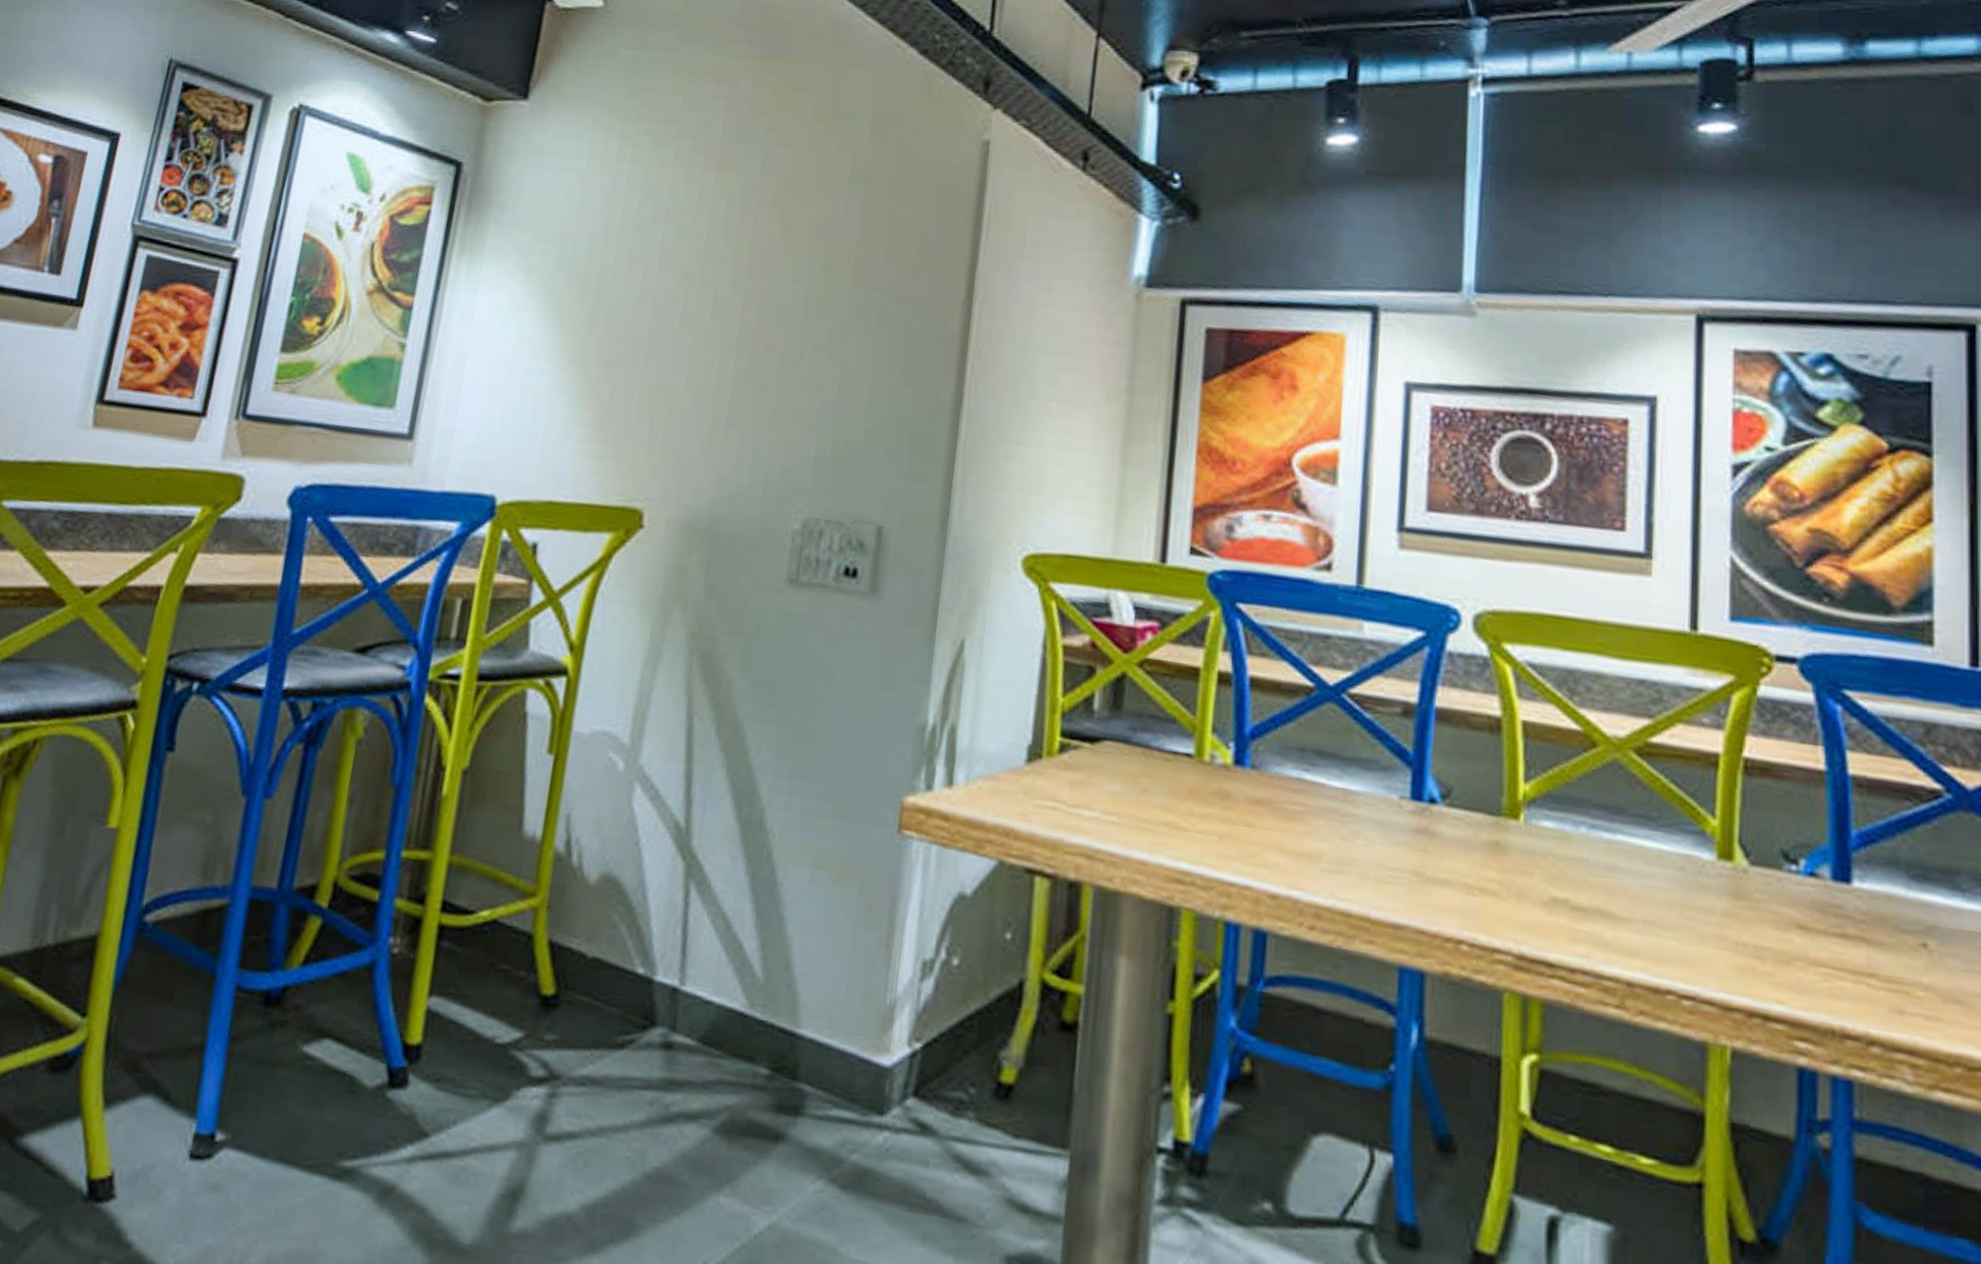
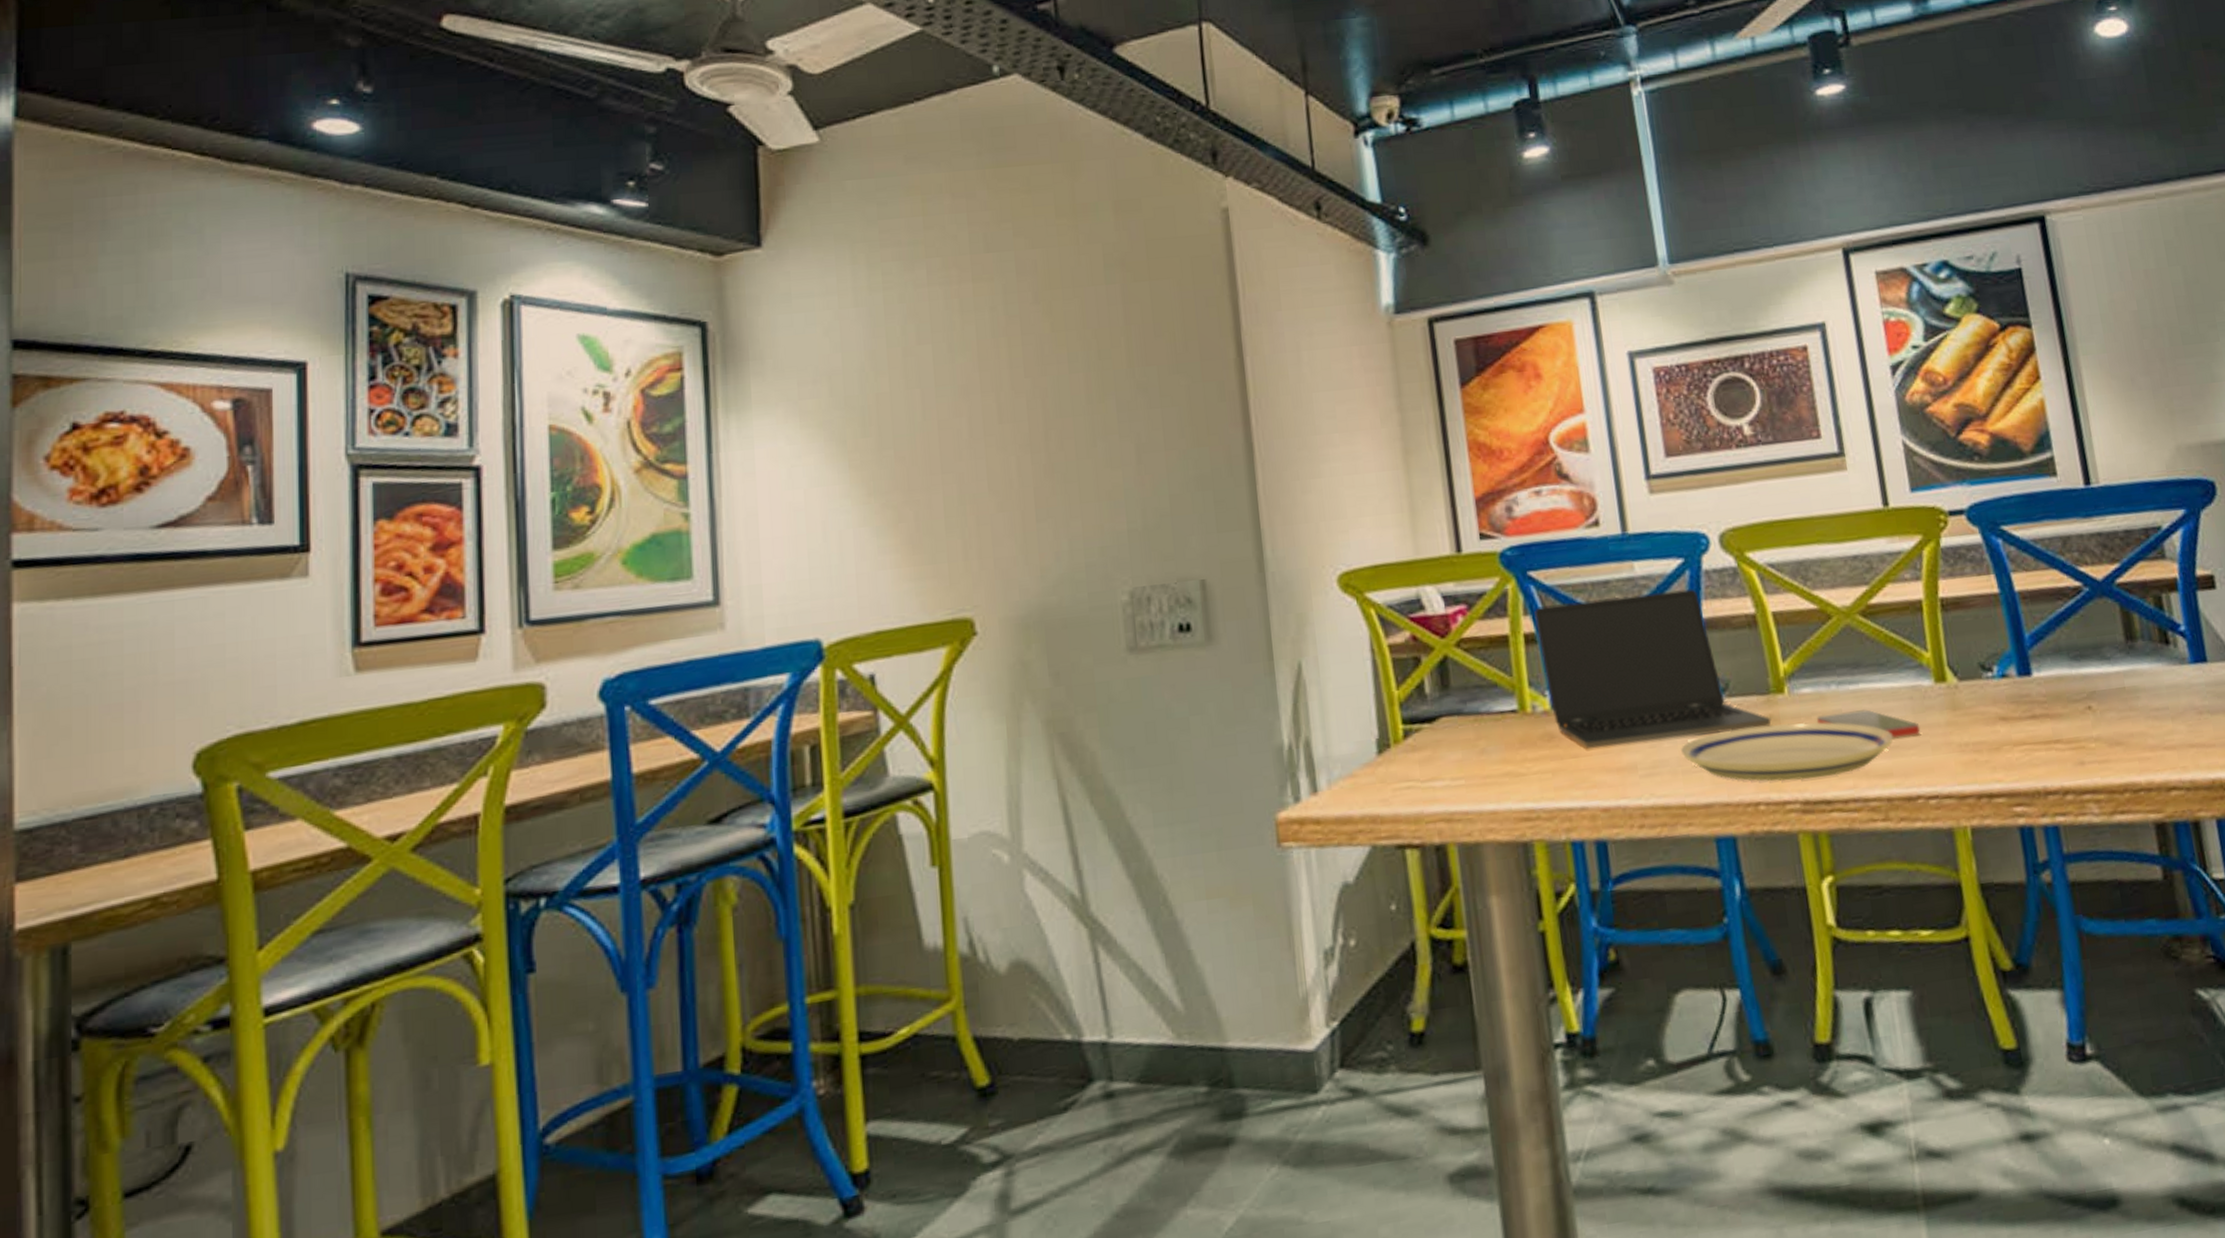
laptop: none [1233,645,1497,854] -> present [1534,589,1772,750]
plate: none [1377,843,1649,937] -> present [1681,721,1893,781]
smartphone: none [1553,858,1687,917] -> present [1816,709,1921,739]

